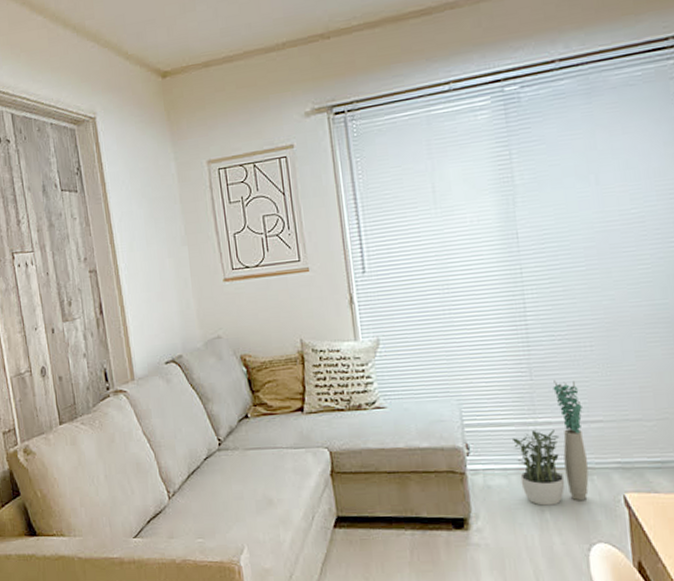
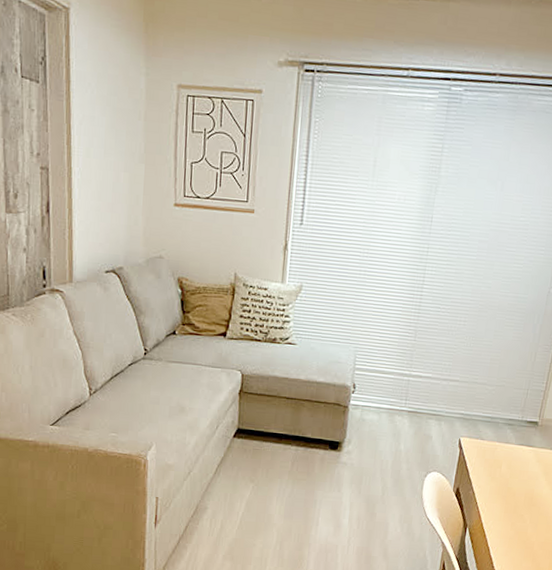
potted plant: present [513,430,565,506] -> none [388,381,425,440]
vase: present [553,379,589,501] -> none [421,343,448,440]

